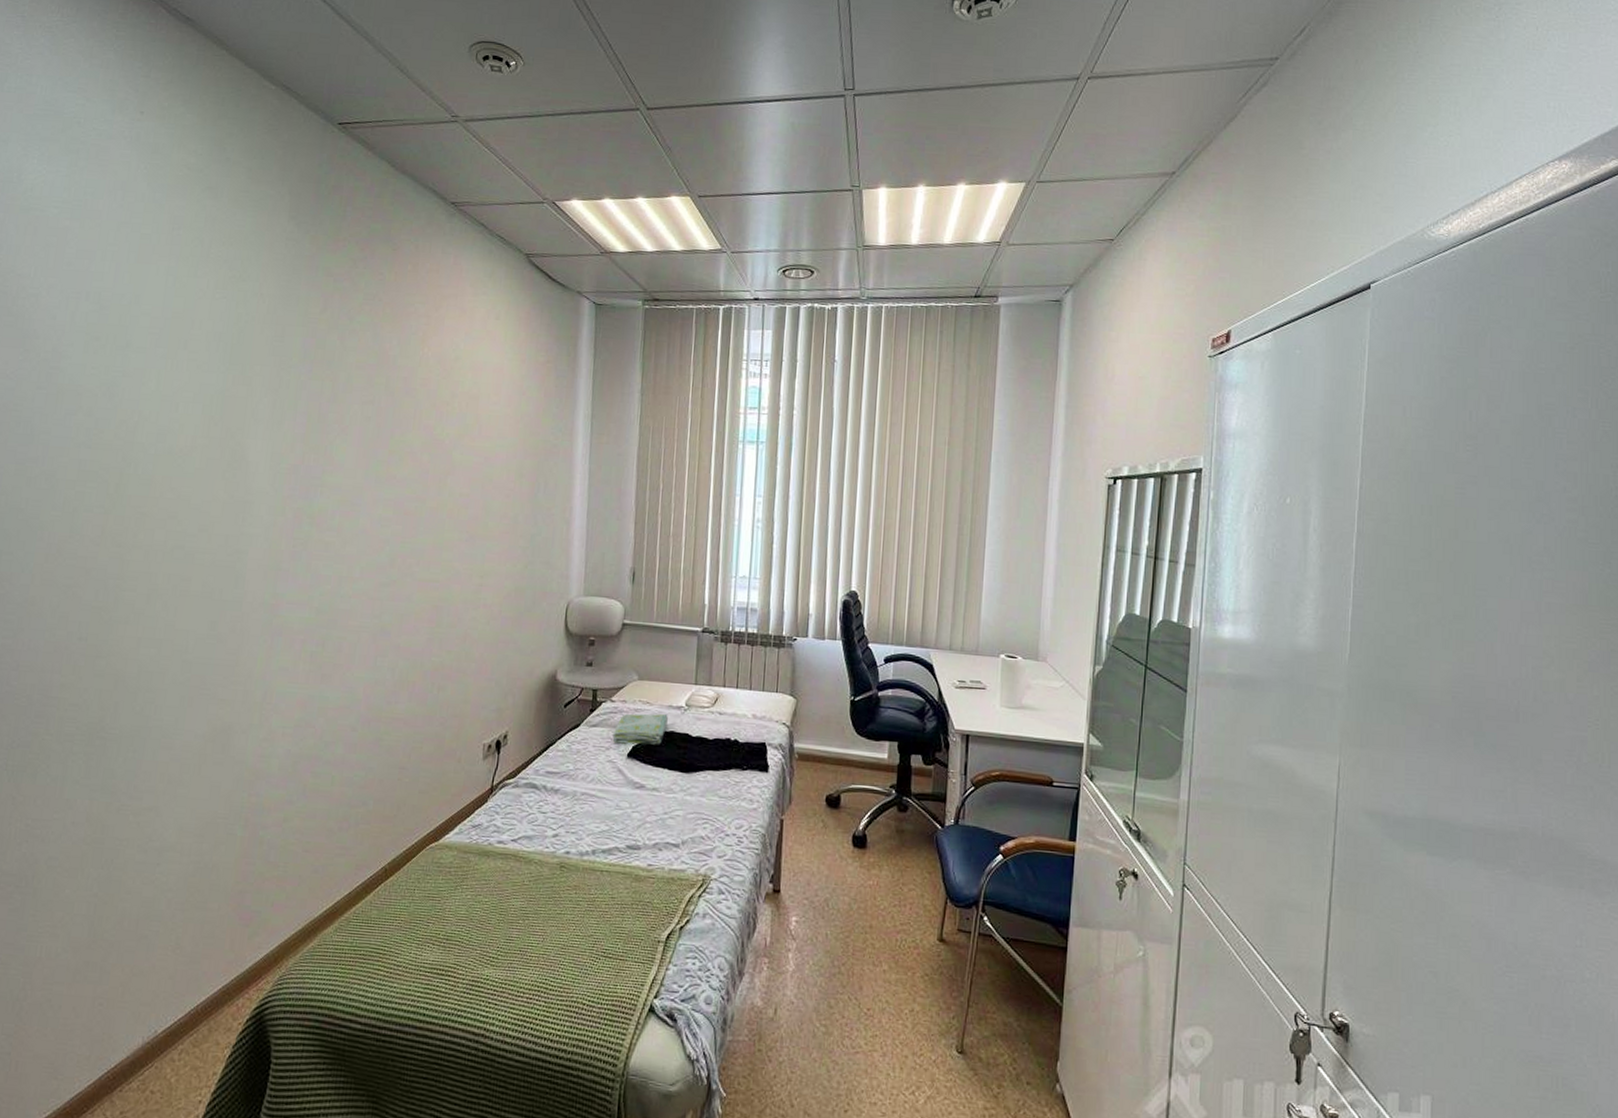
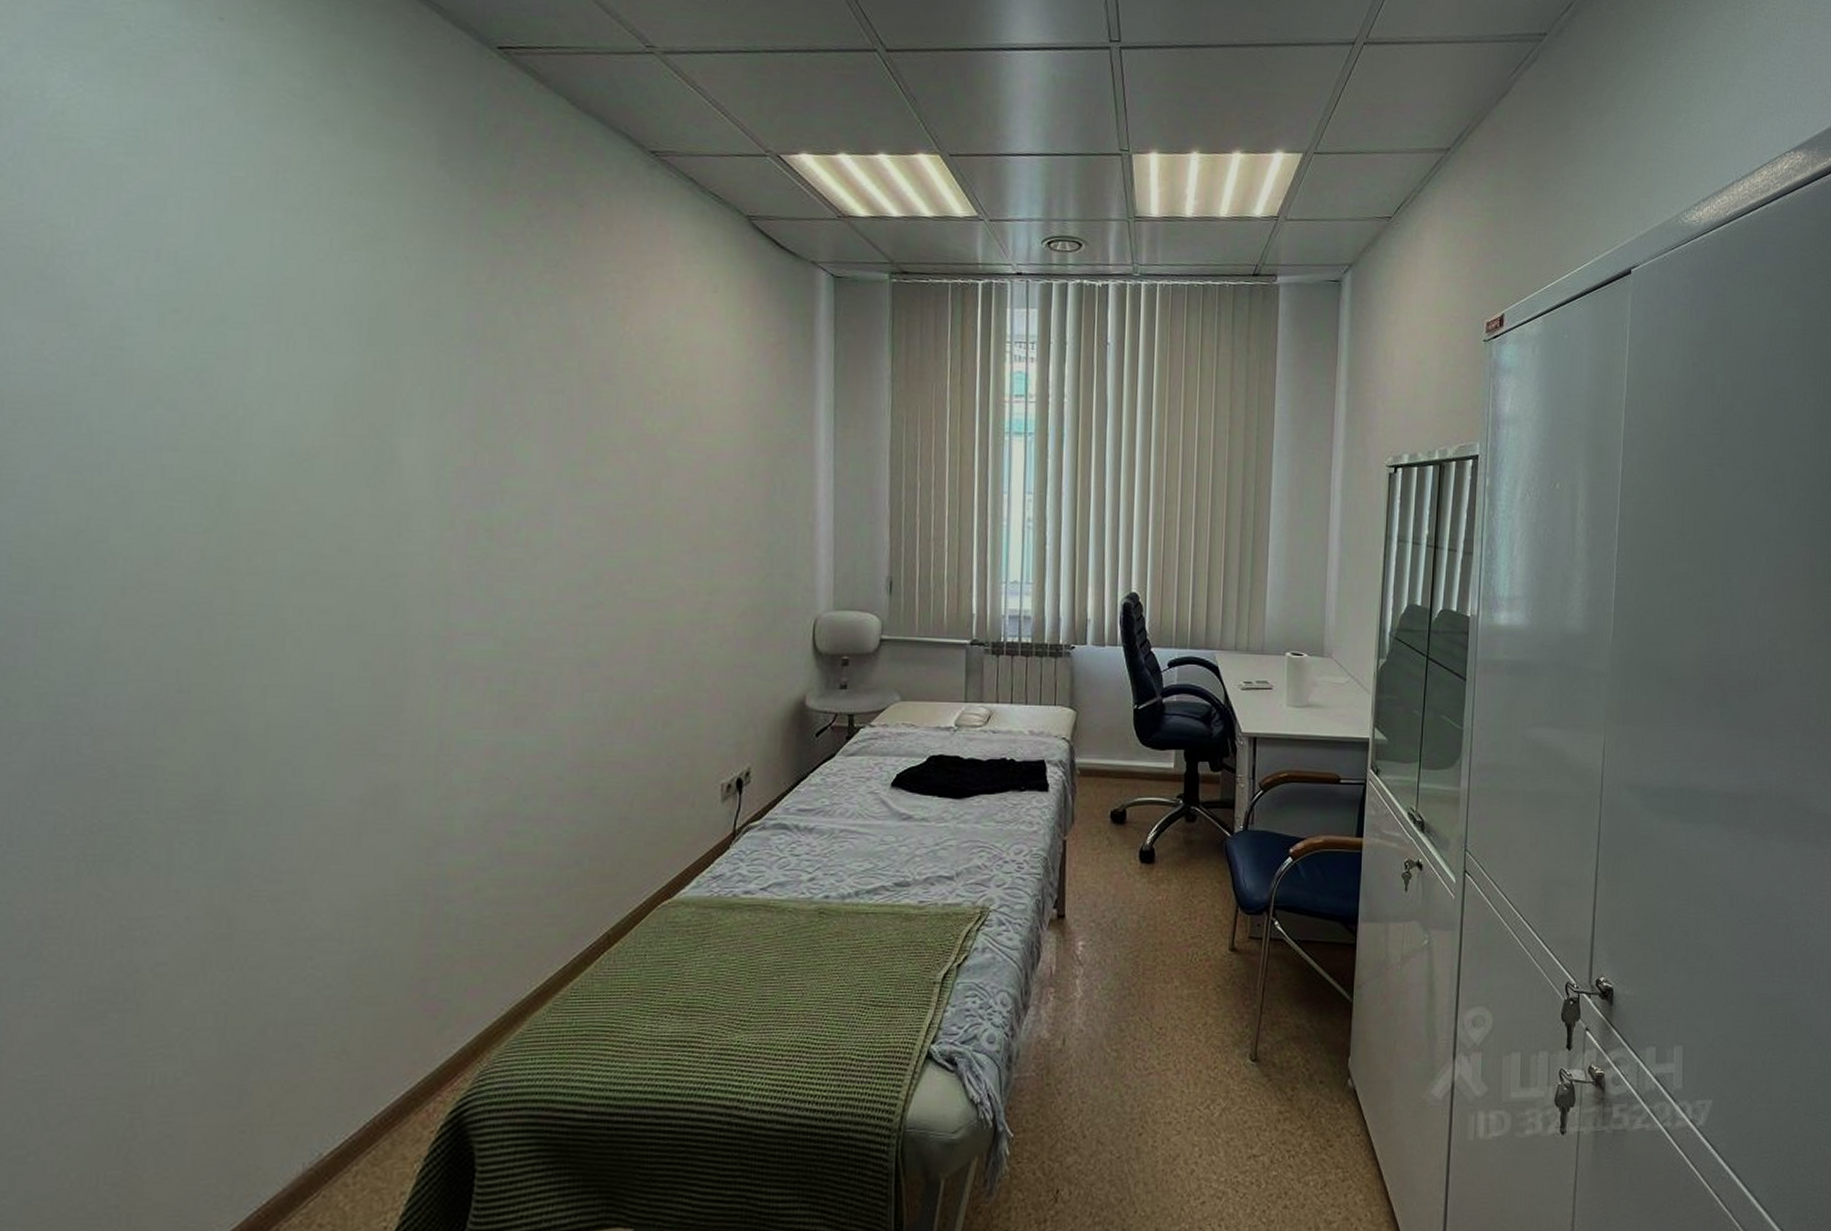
towel: present [612,713,668,745] -> none [873,737,936,772]

